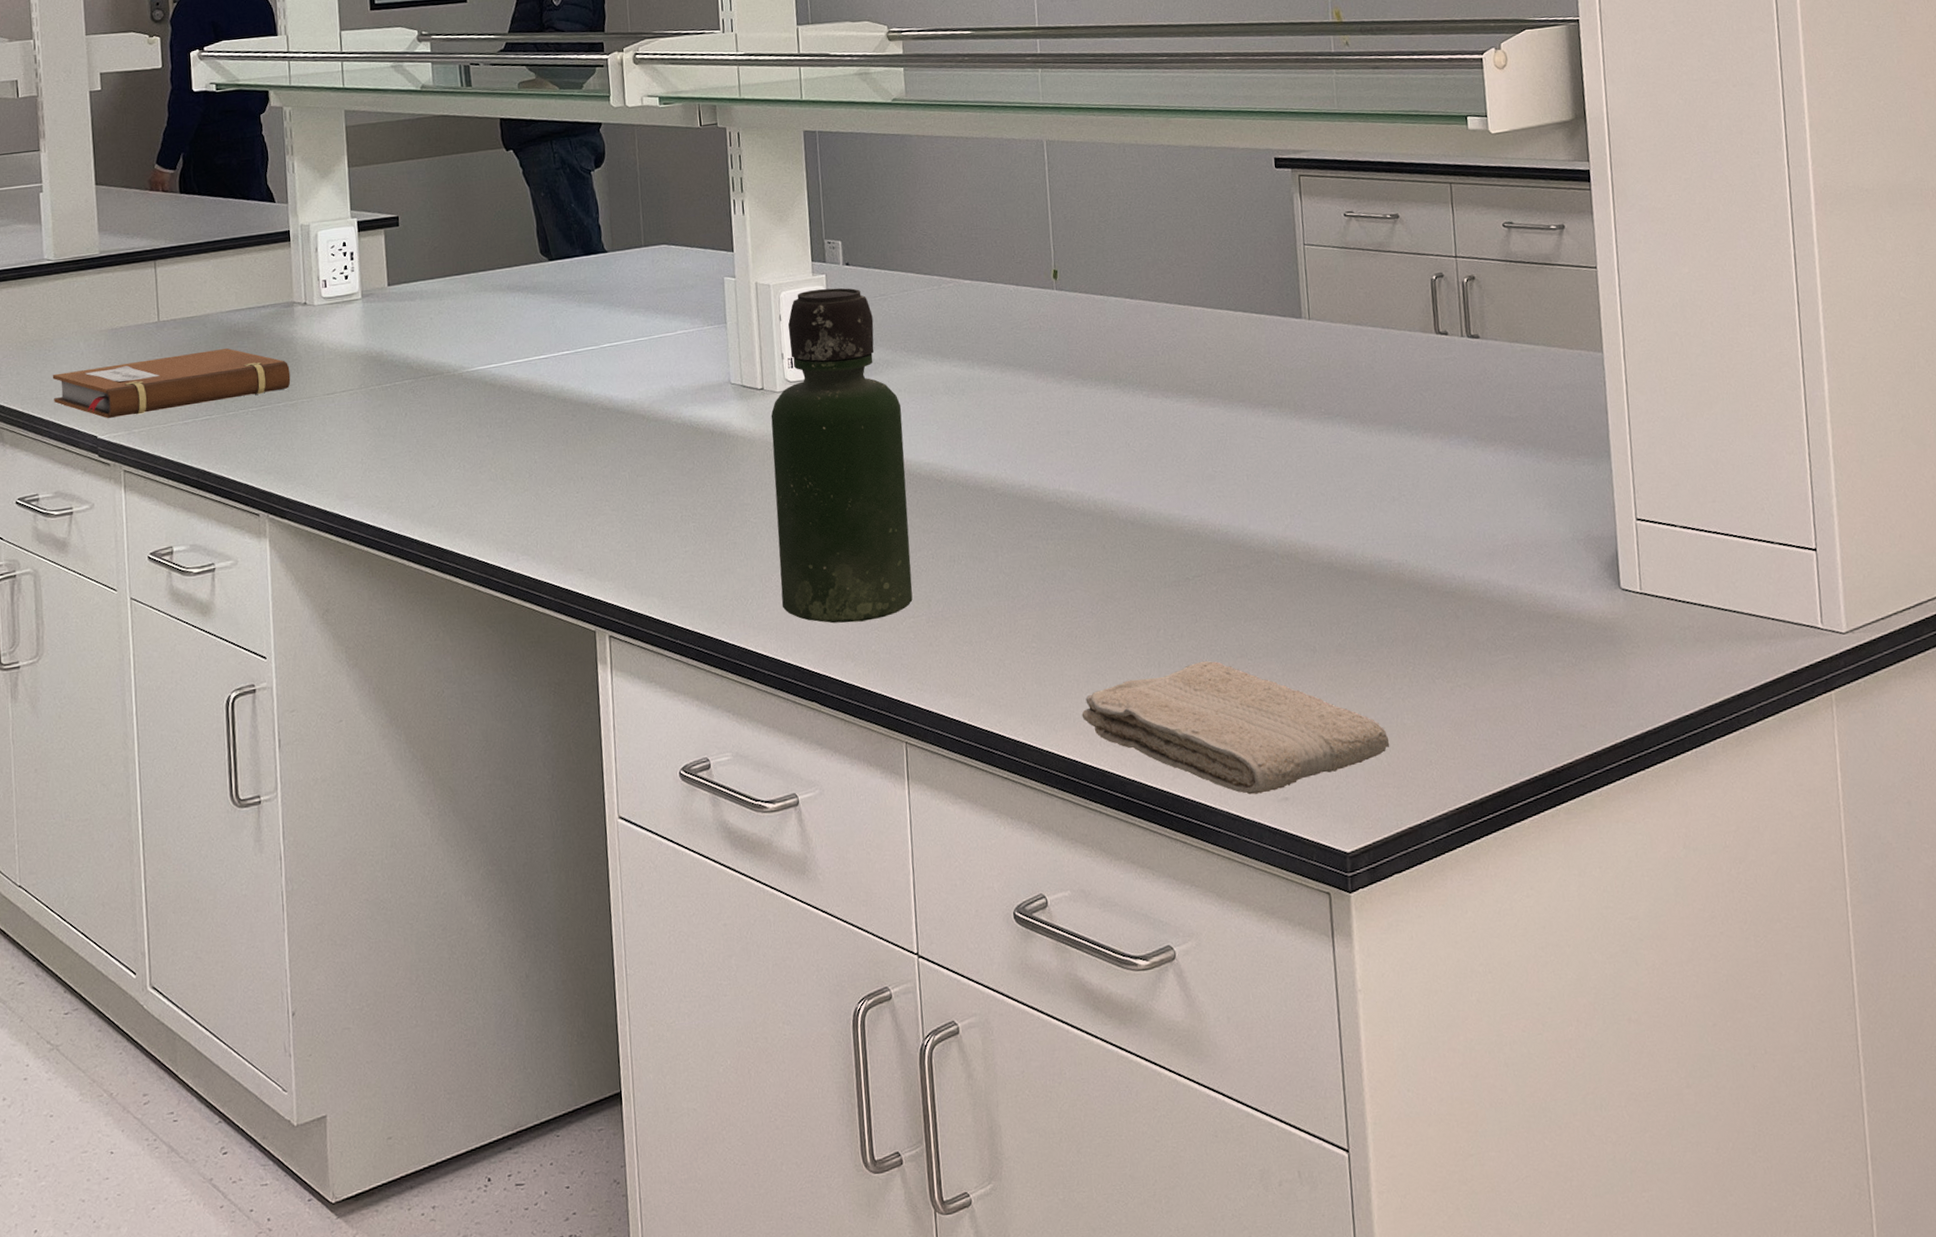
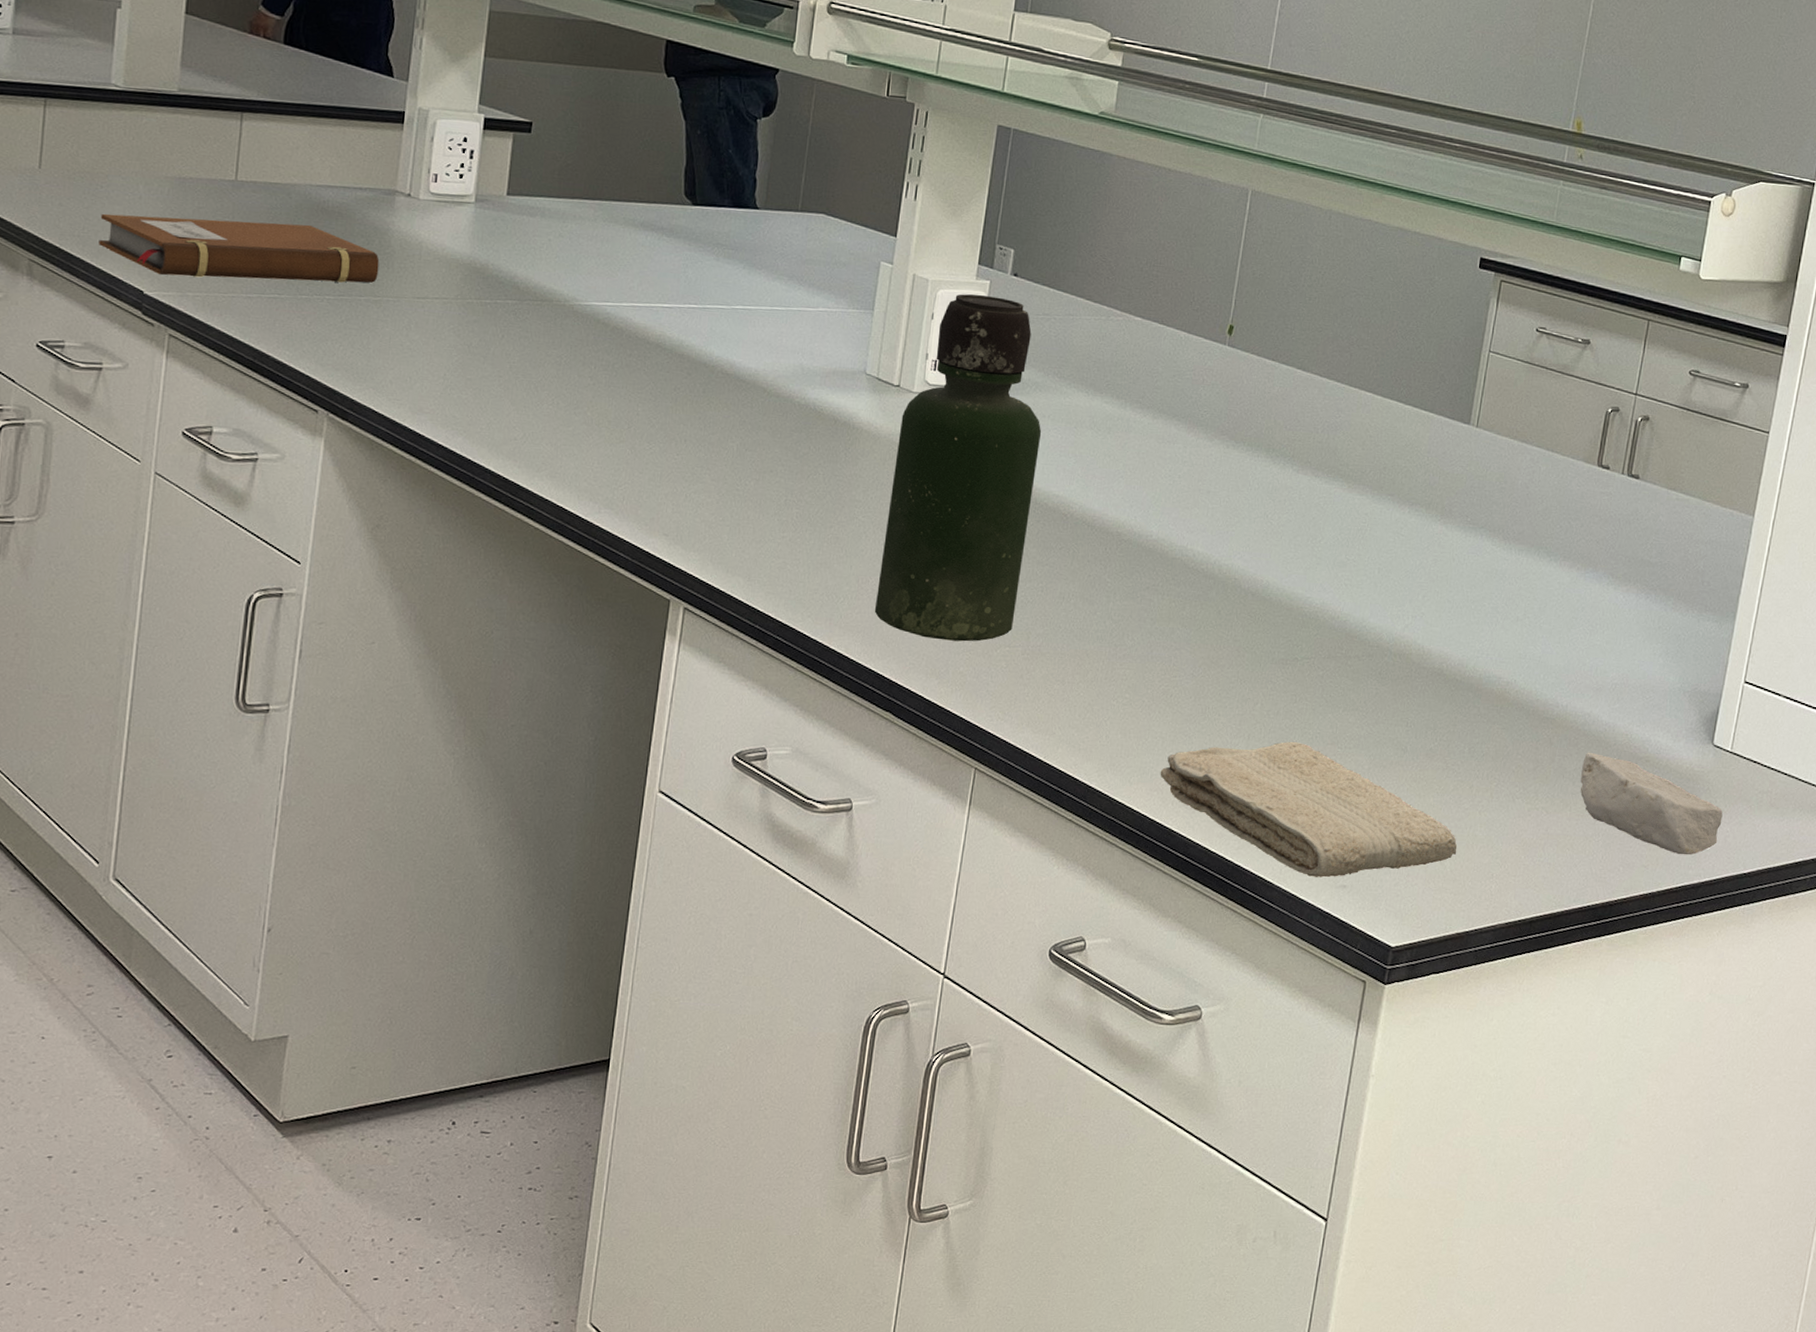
soap bar: none [1493,618,1651,708] -> present [1580,752,1723,855]

